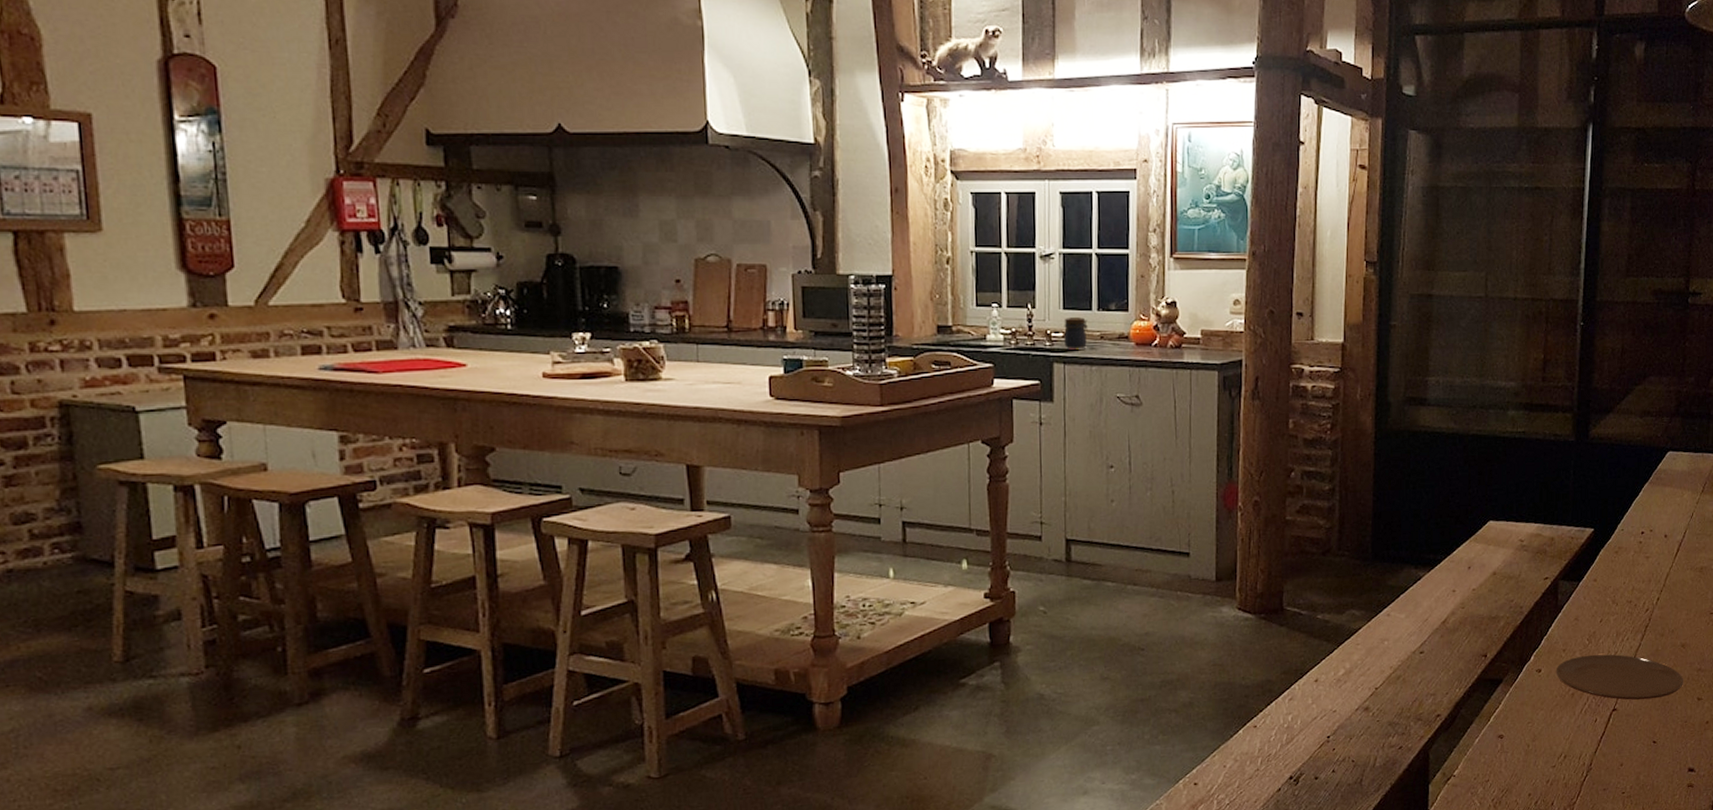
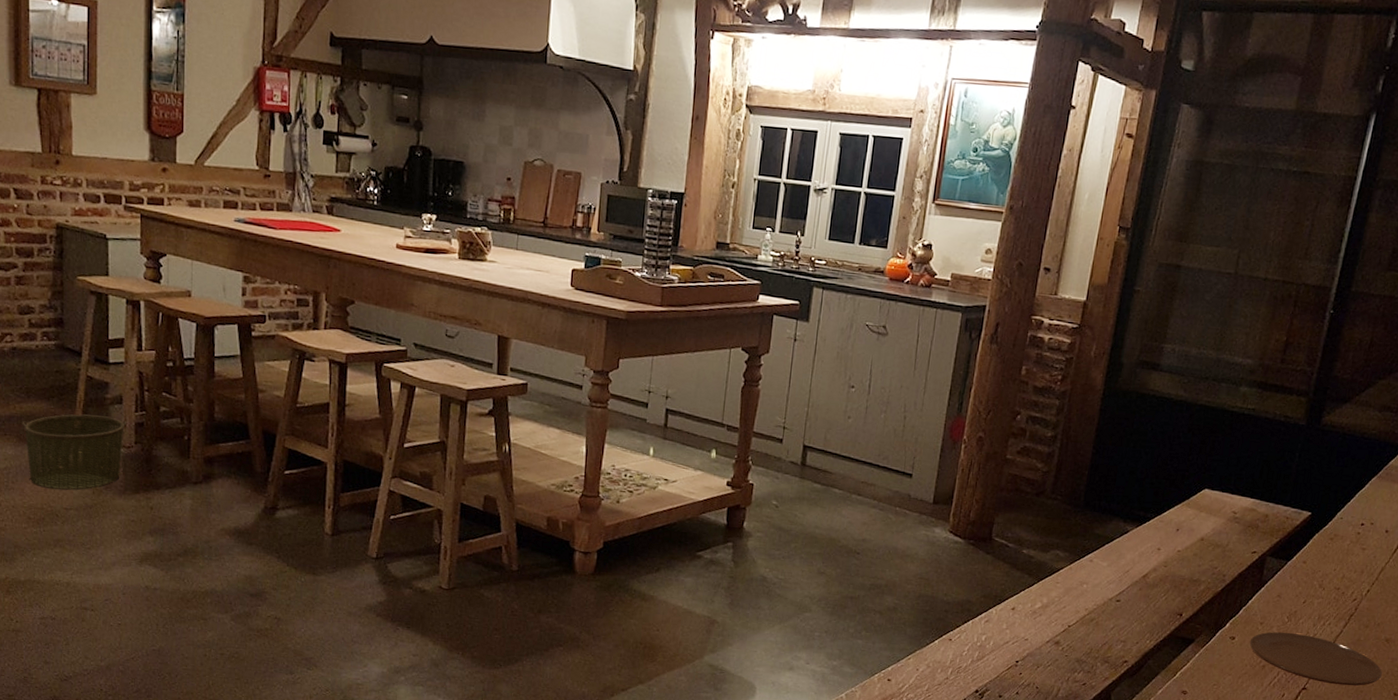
basket: none [31,639,192,747] -> present [22,414,127,490]
jar: present [1064,317,1089,350] -> none [825,248,849,278]

